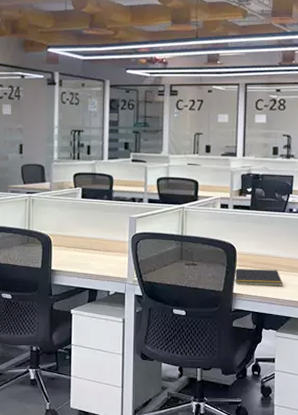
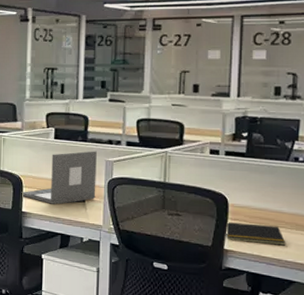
laptop: none [50,208,121,261] -> present [21,151,97,205]

